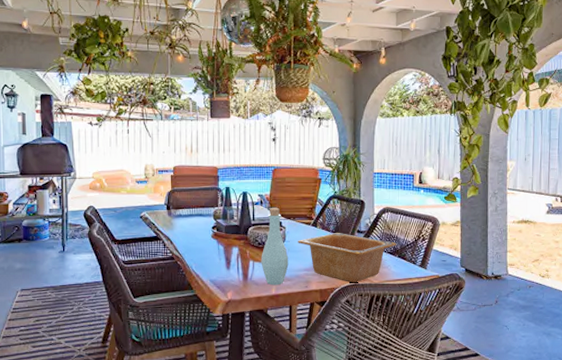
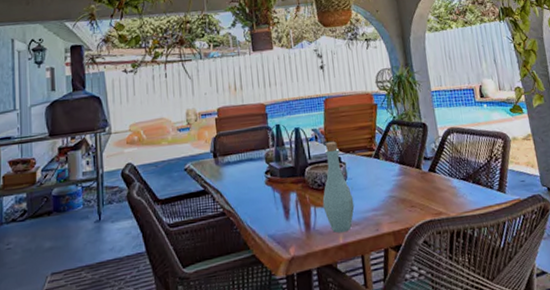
serving bowl: present [298,232,396,283] -> none [361,161,468,220]

